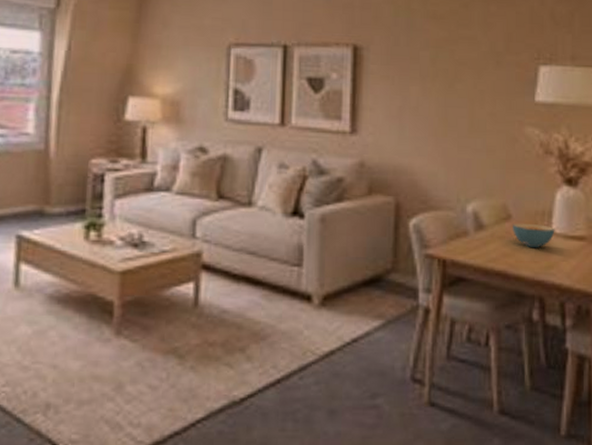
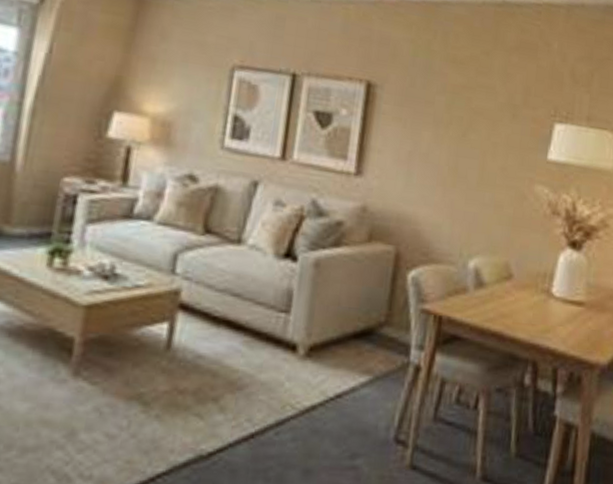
cereal bowl: present [513,223,555,249] -> none [513,283,555,311]

